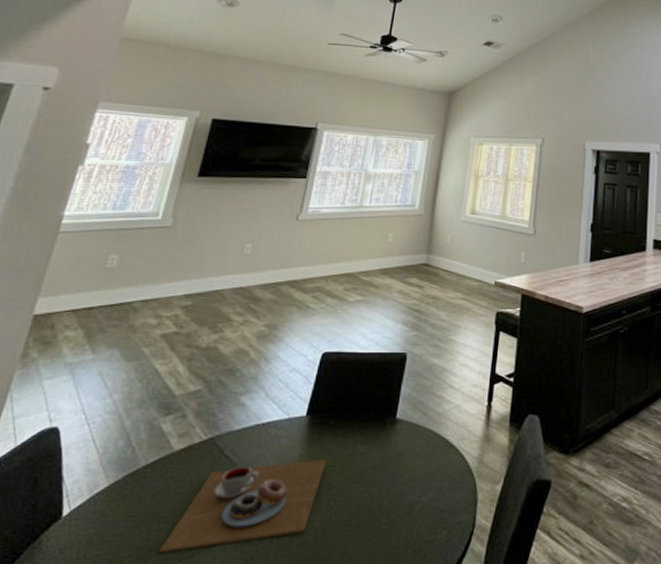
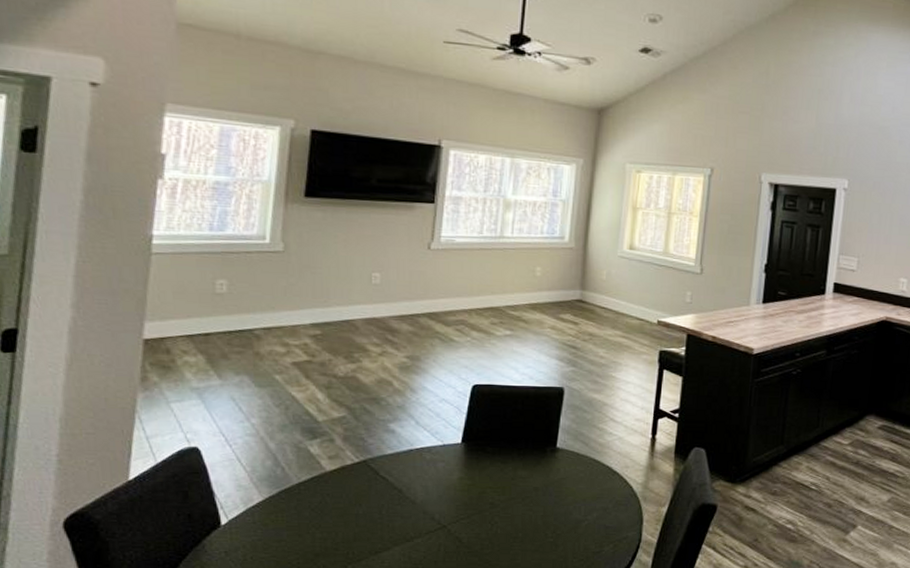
place setting: present [159,459,328,553] -> none [326,481,488,557]

